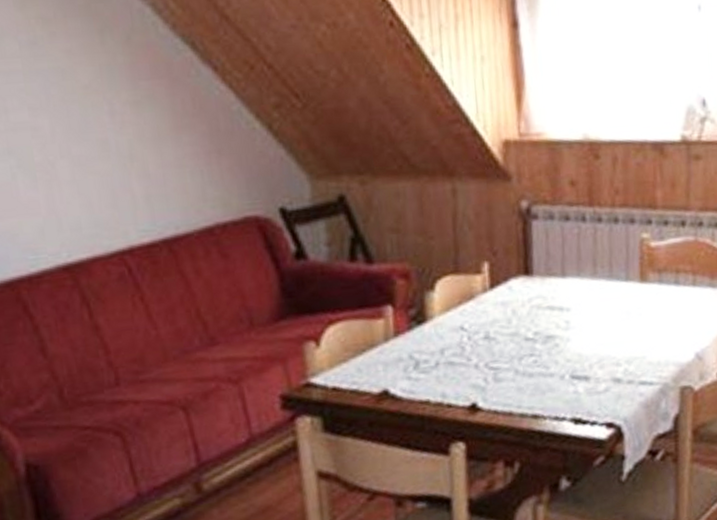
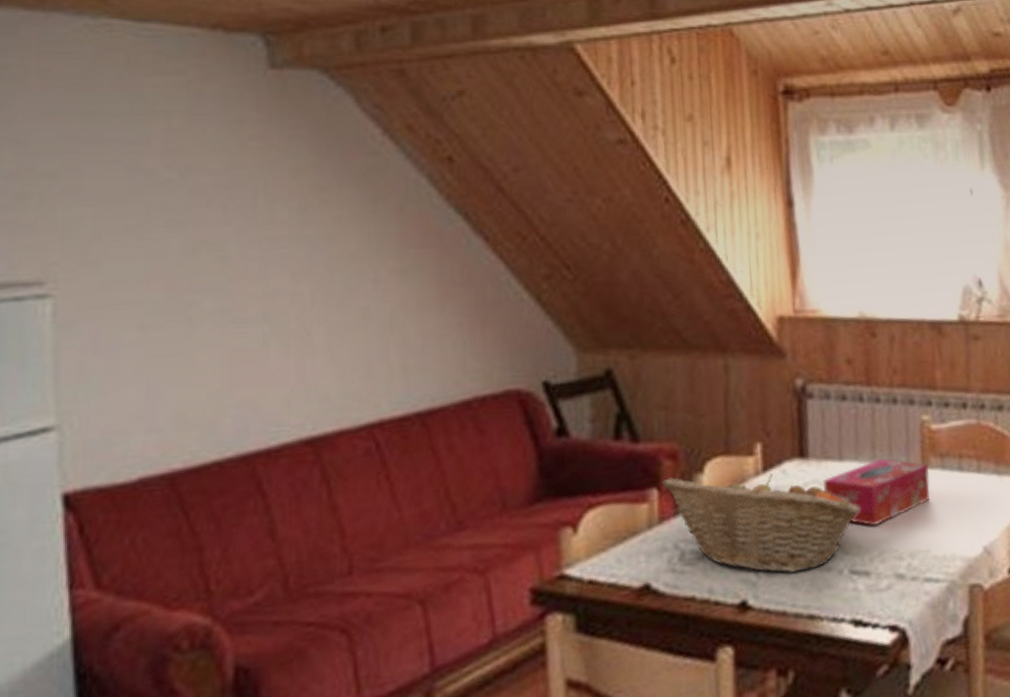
fruit basket: none [396,289,581,379] -> present [663,473,860,573]
tissue box: none [546,274,648,337] -> present [822,458,930,527]

